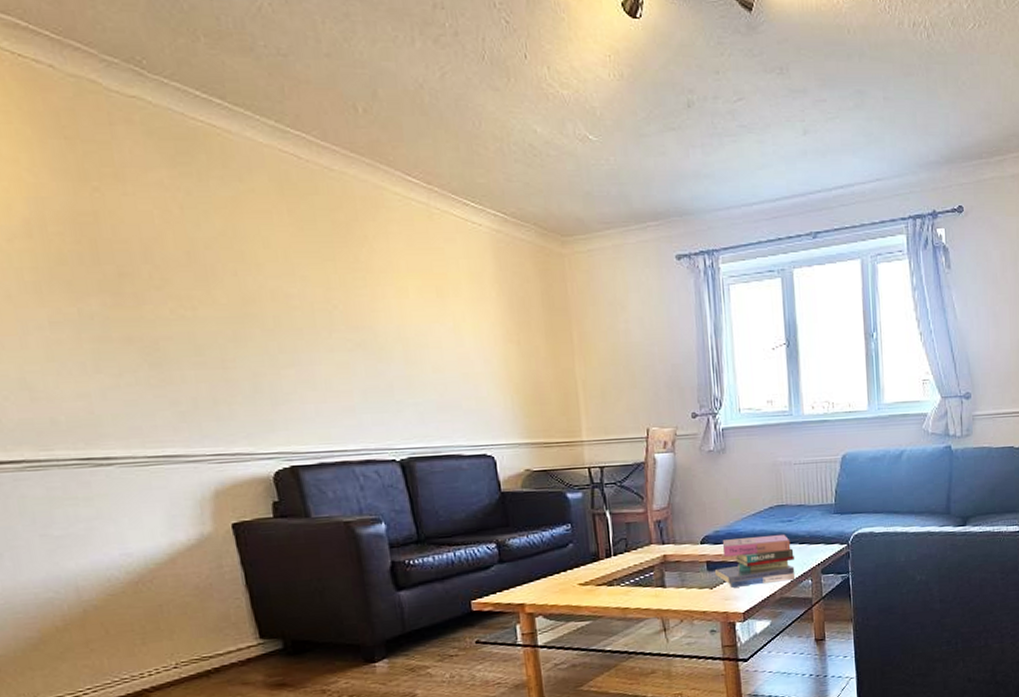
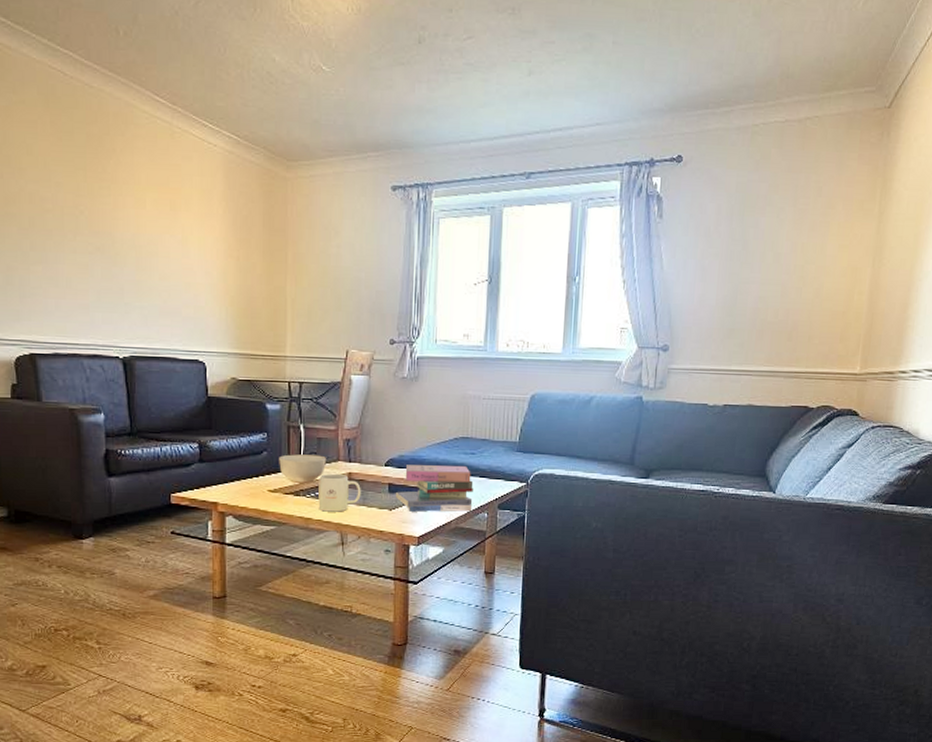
bowl: none [587,540,638,573] -> present [279,454,326,483]
mug: none [632,557,679,599] -> present [318,473,361,512]

